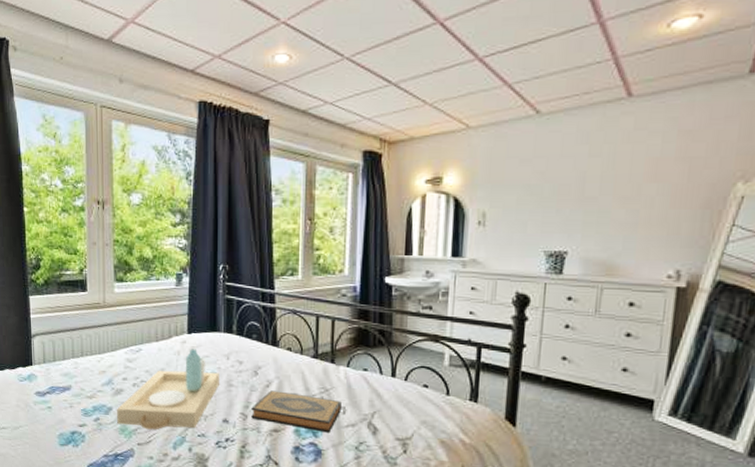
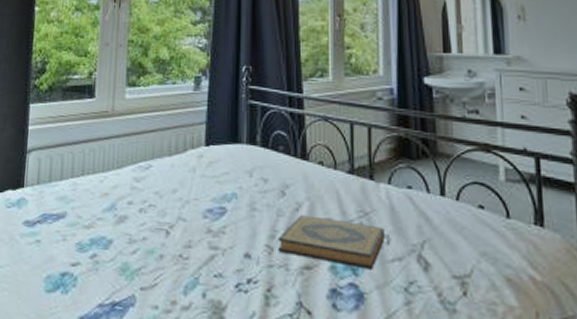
serving tray: present [117,349,219,430] -> none [117,164,241,270]

